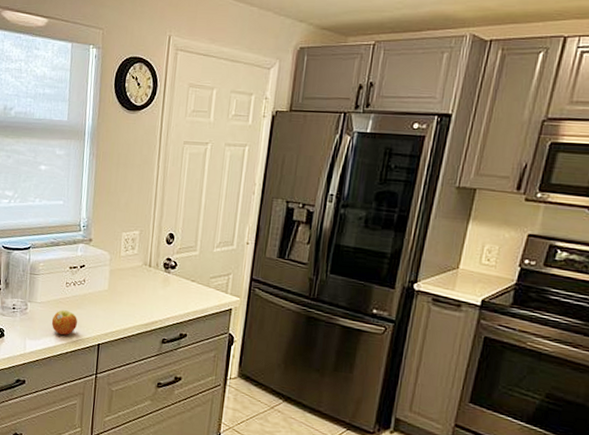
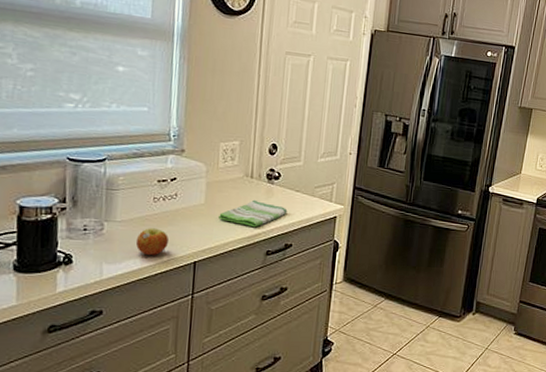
dish towel: none [119,288,183,315] -> present [217,199,288,228]

